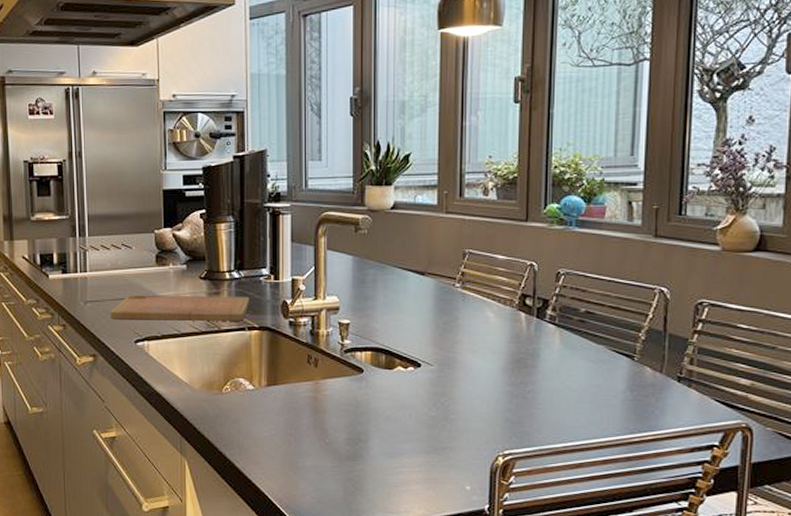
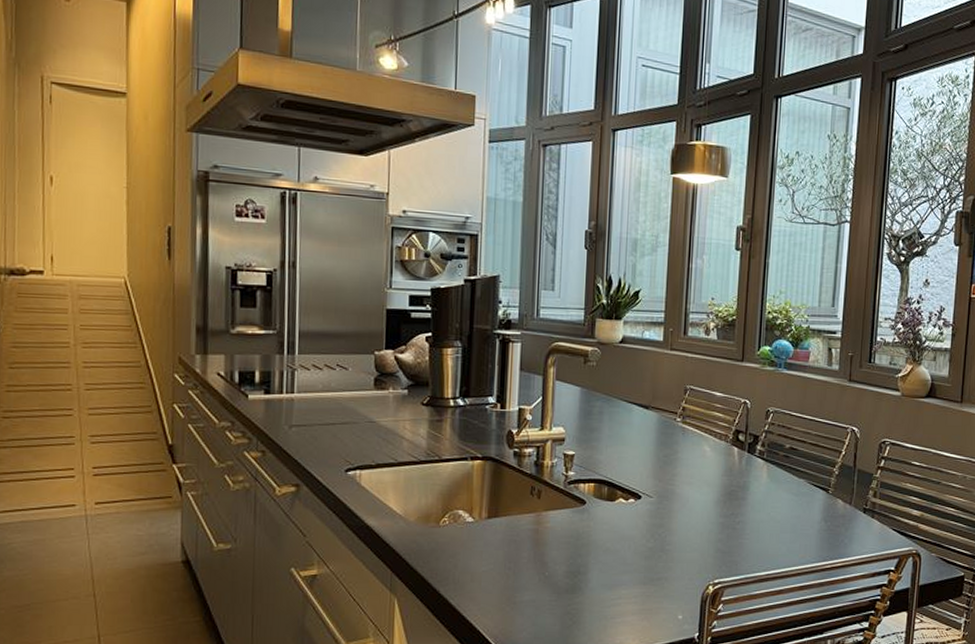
cutting board: present [110,296,249,321] -> none [318,420,473,450]

